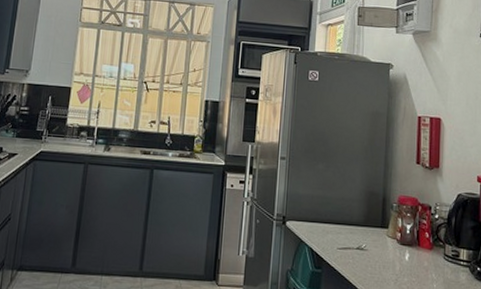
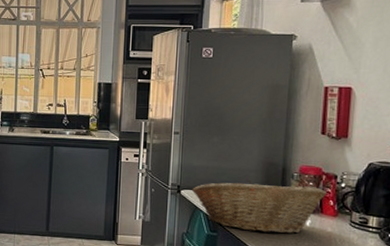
fruit basket: none [296,211,422,269] -> present [191,181,326,234]

